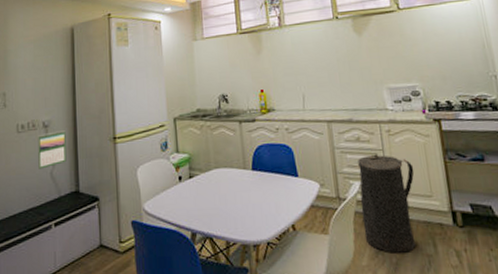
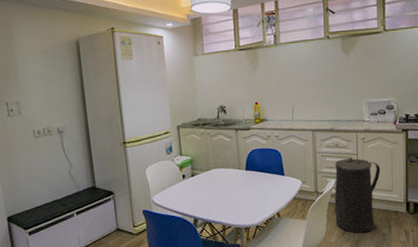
calendar: present [38,130,67,169] -> none [54,136,82,169]

